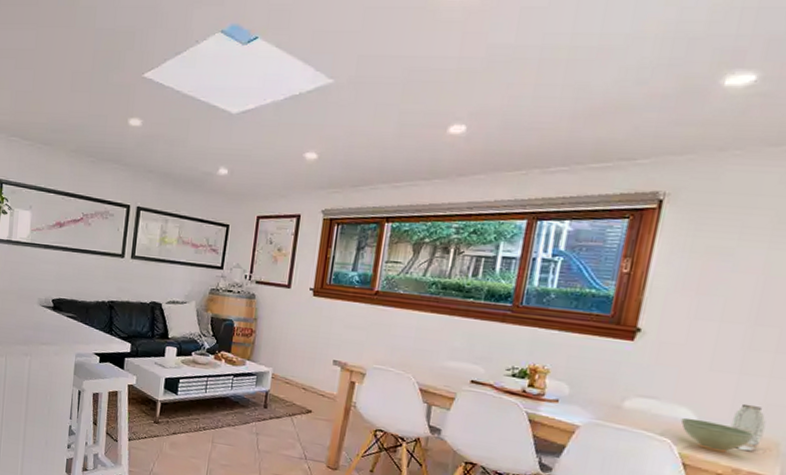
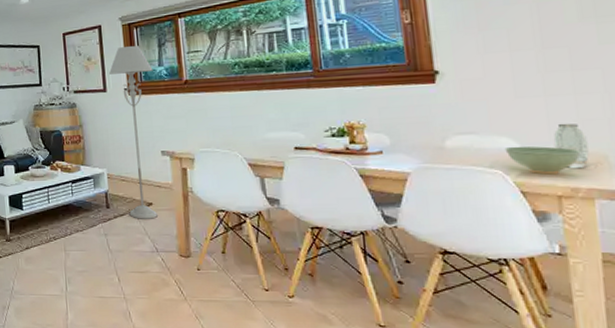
floor lamp: none [285,243,345,427] -> present [109,46,158,219]

